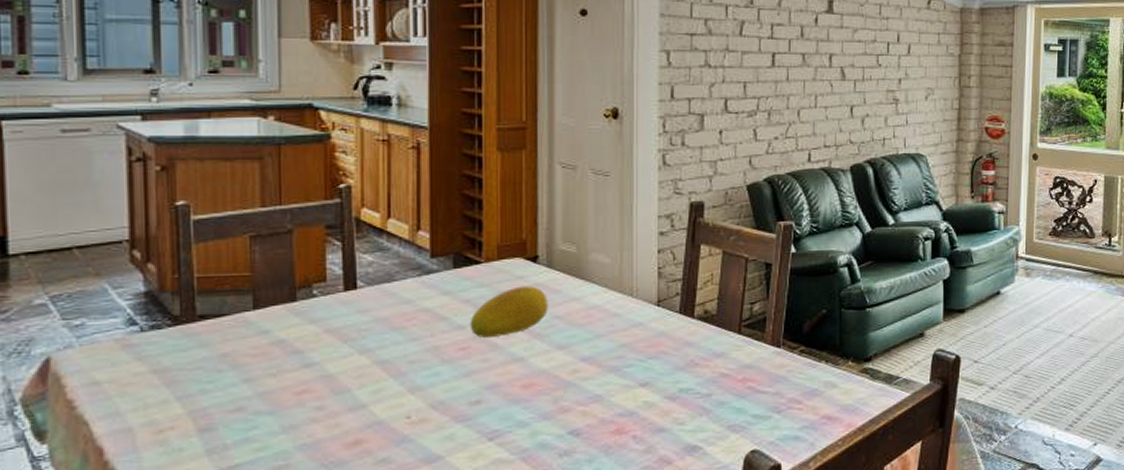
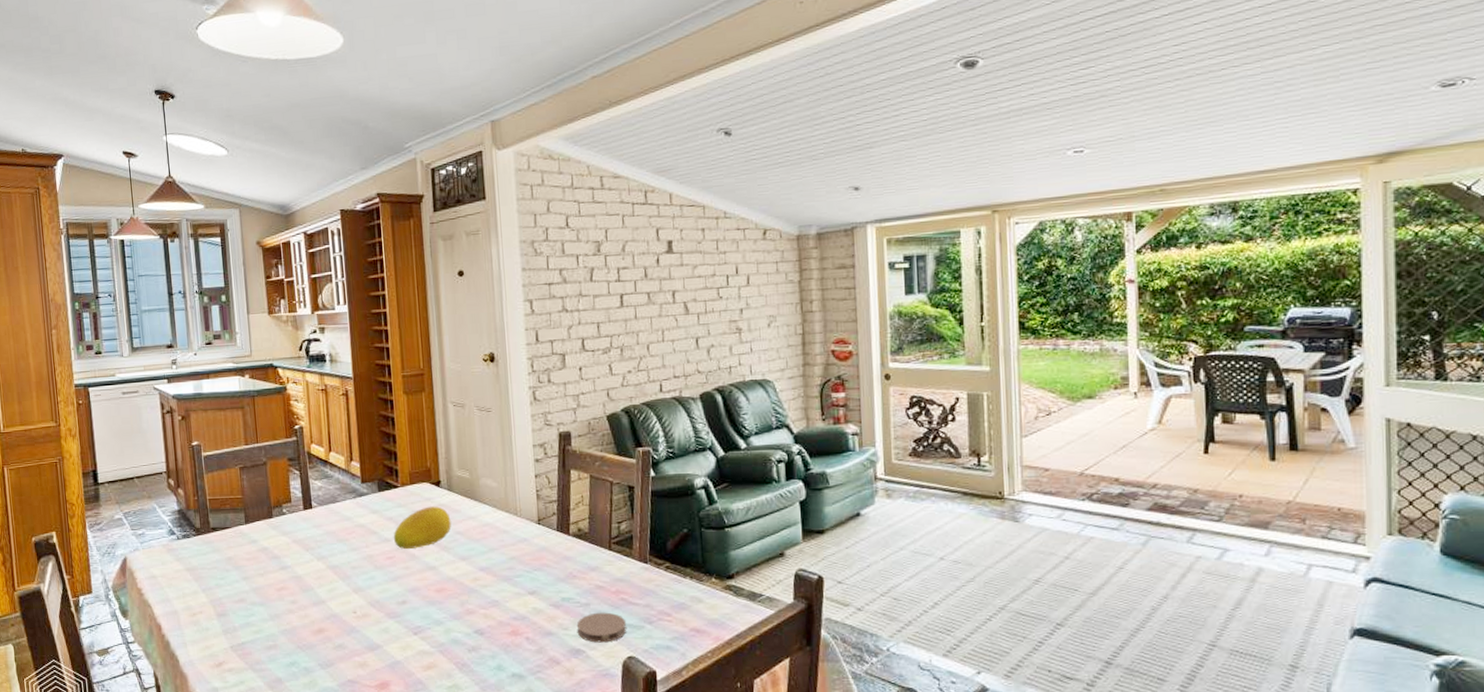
coaster: none [694,402,752,438] -> present [576,612,627,643]

